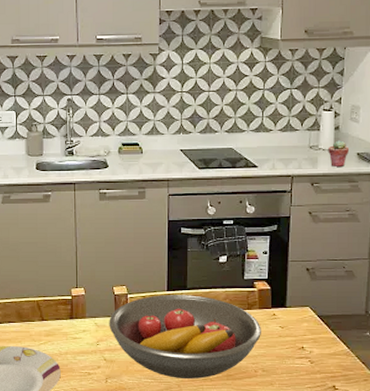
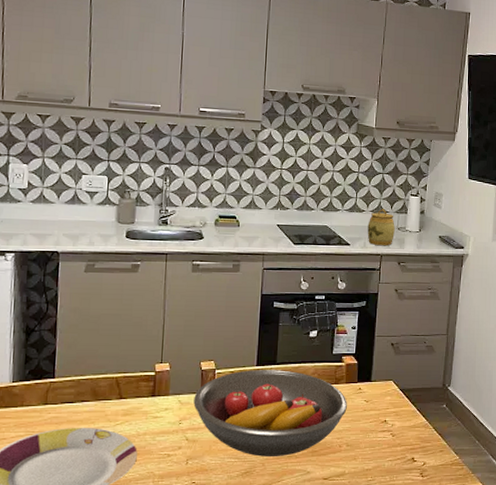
jar: none [276,127,306,167] -> present [367,209,395,246]
potted succulent: present [328,140,349,167] -> none [414,223,432,248]

